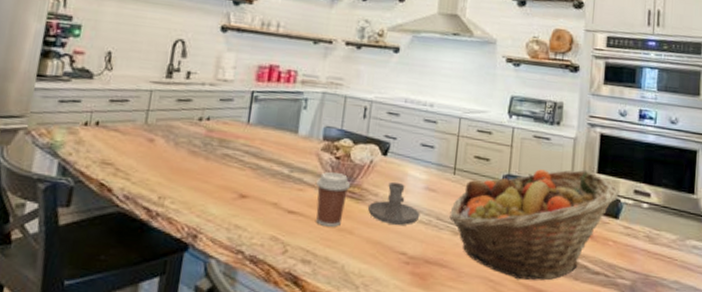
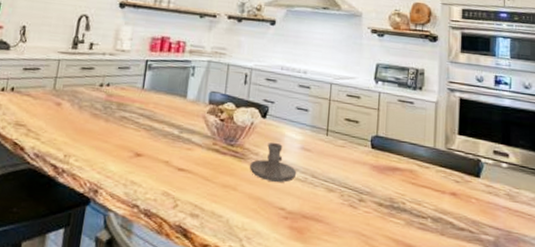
coffee cup: present [316,171,351,227] -> none [203,132,234,184]
fruit basket: present [449,169,620,281] -> none [323,131,480,236]

